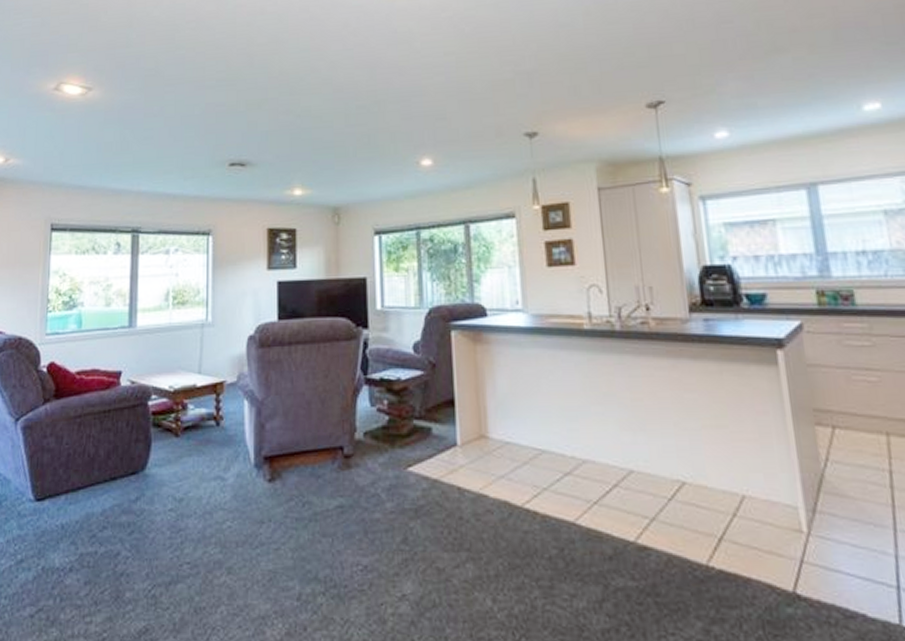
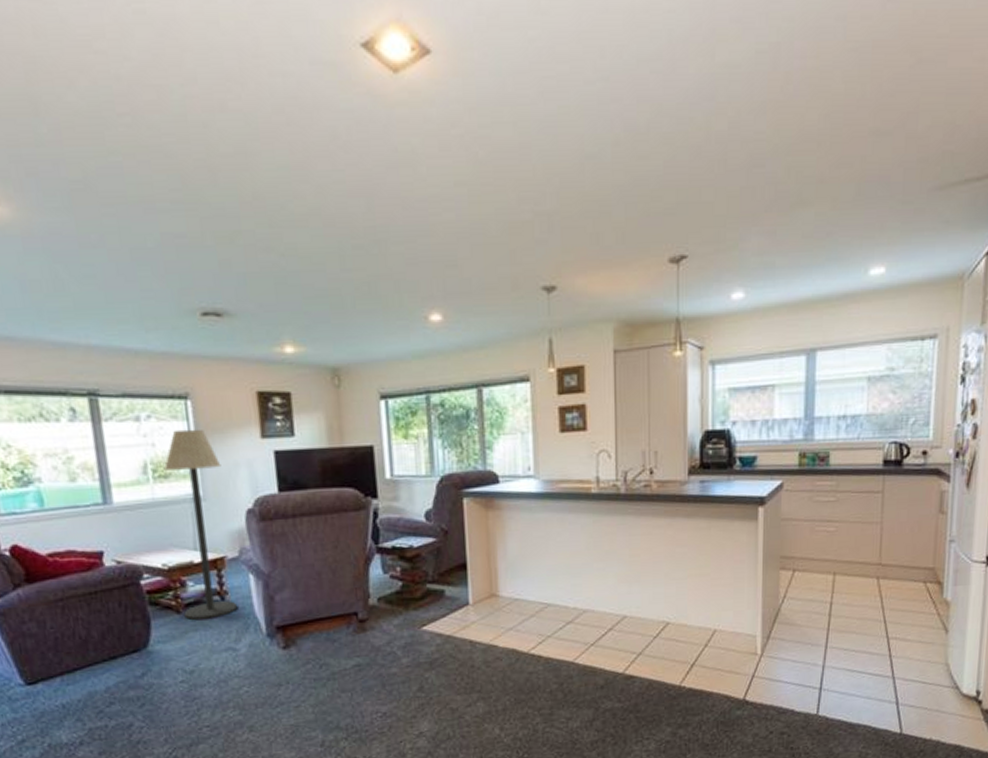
floor lamp: none [182,261,231,444] -> present [164,429,237,620]

